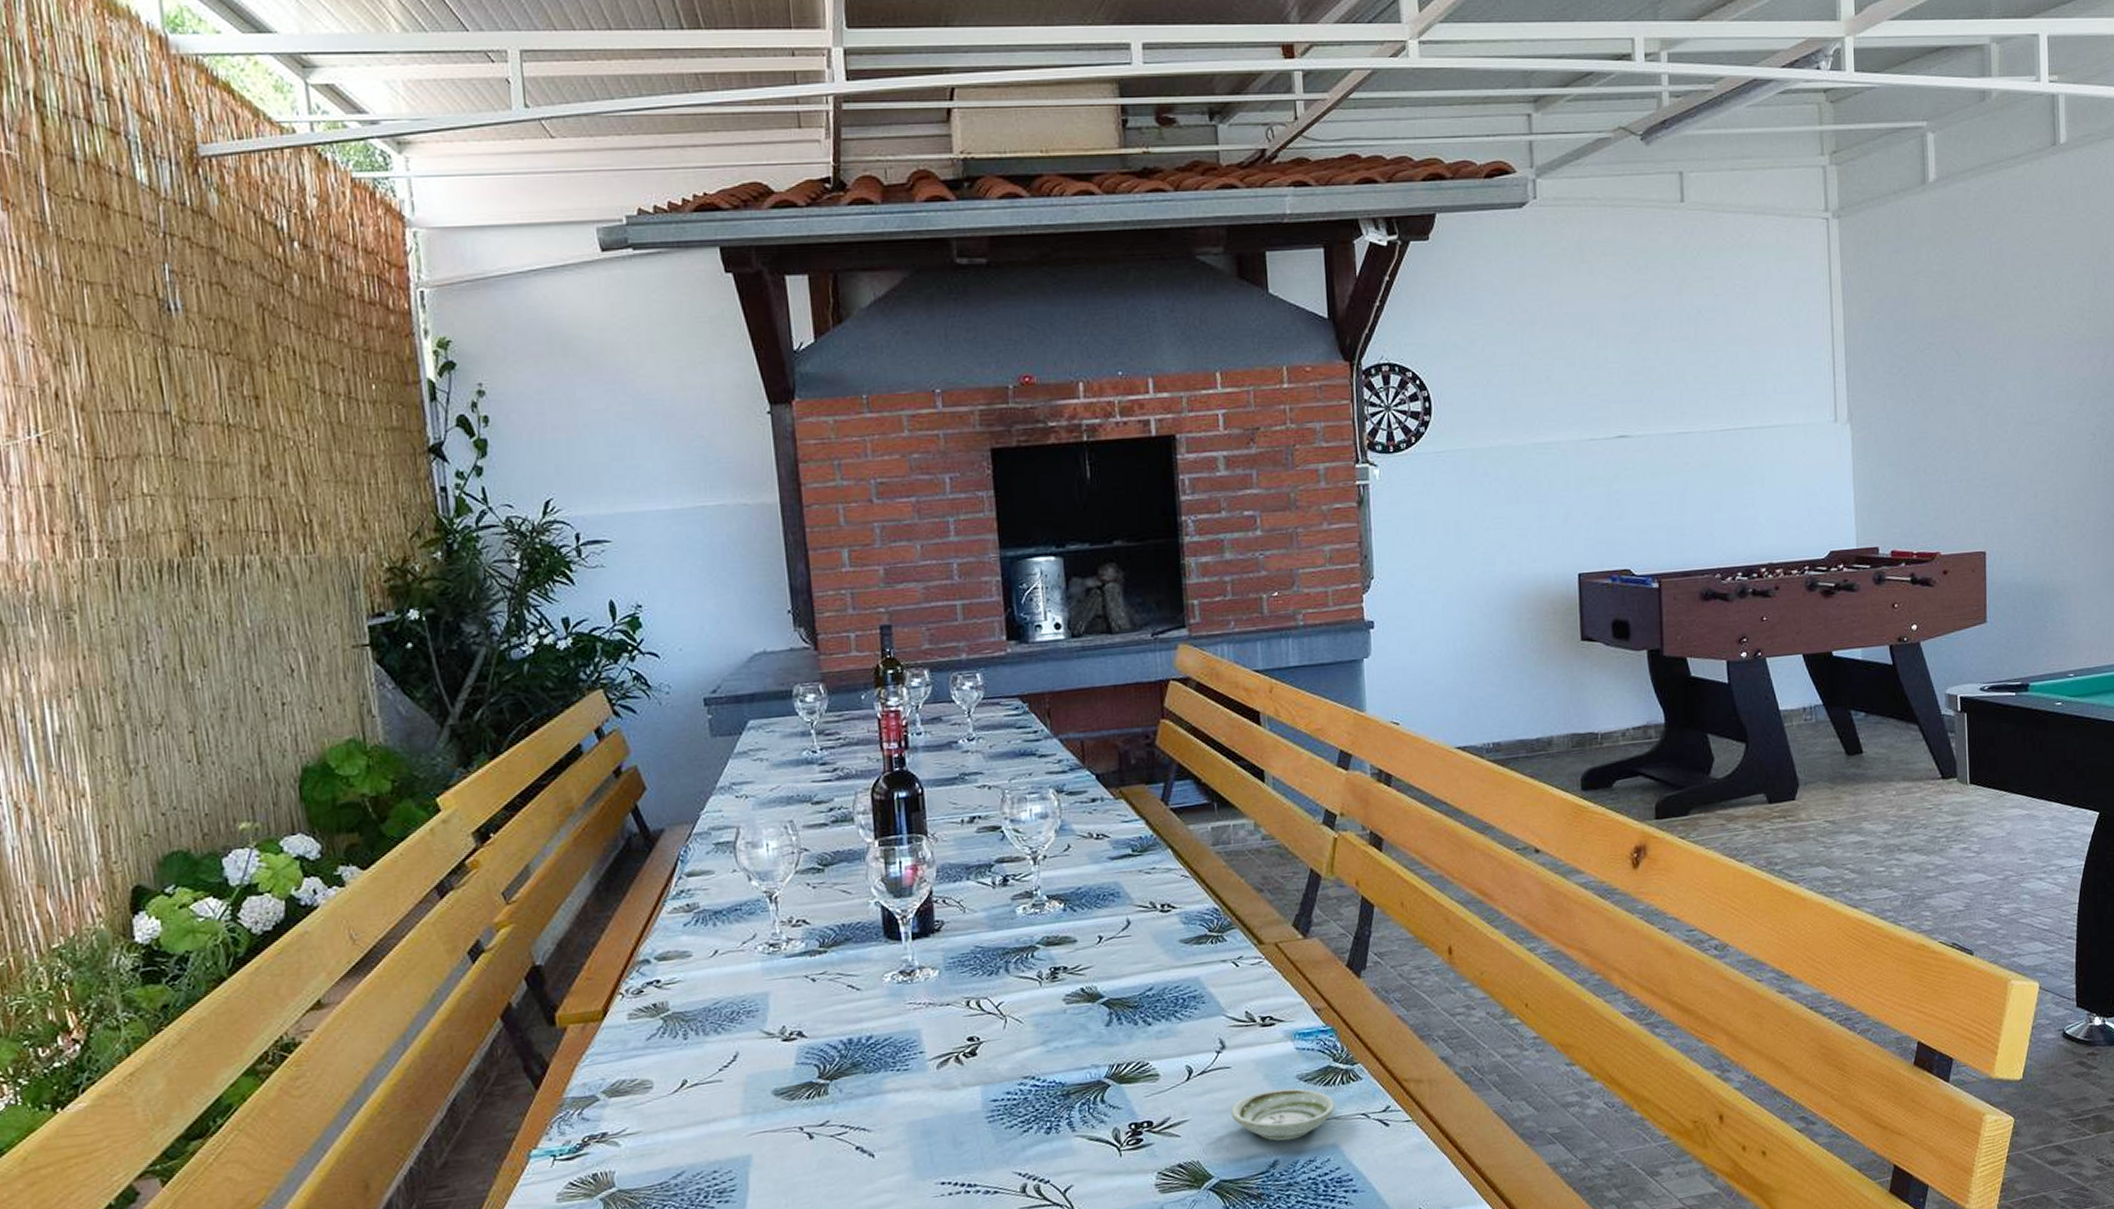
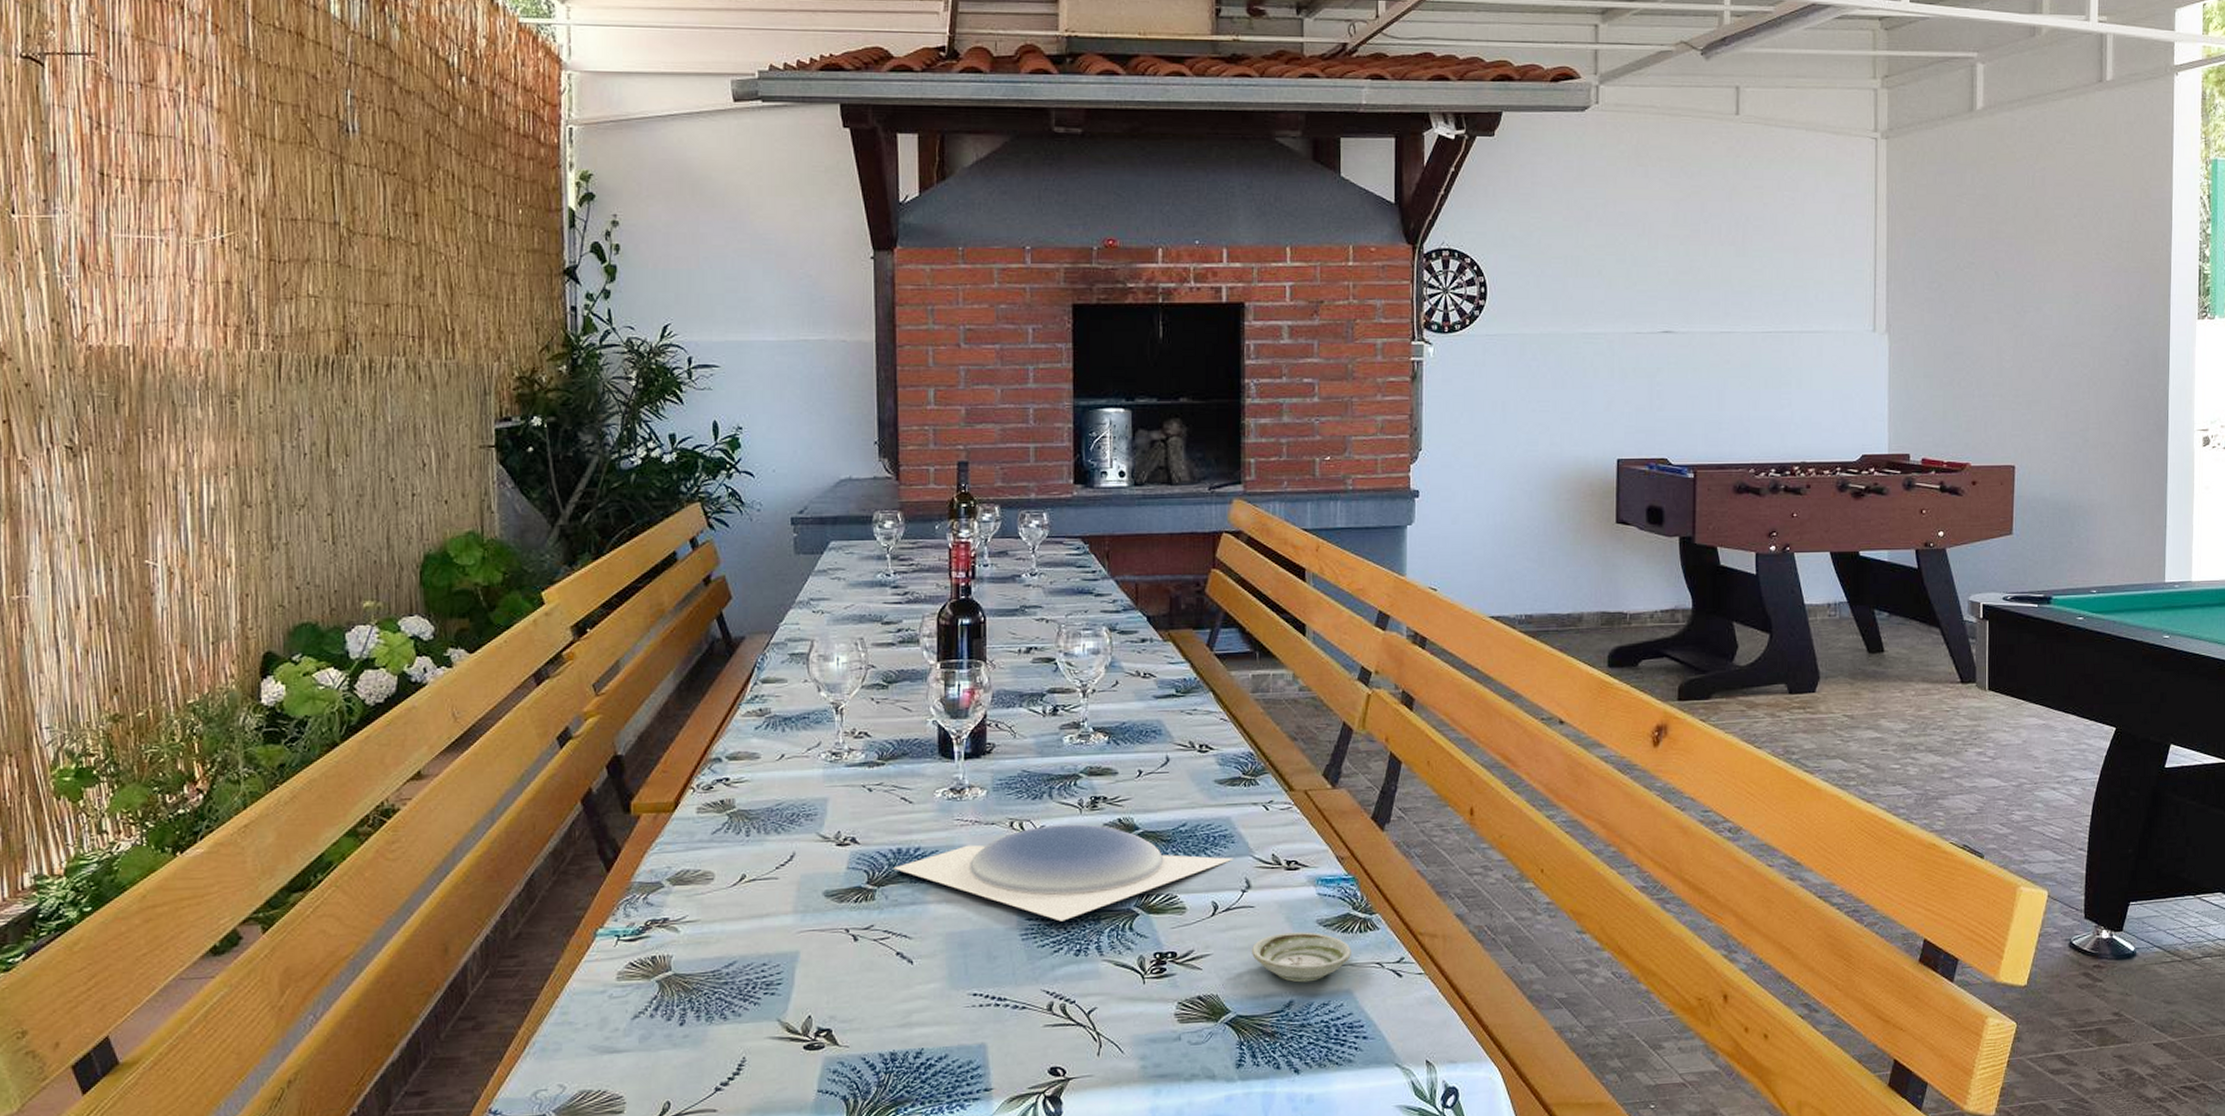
bowl: none [845,997,1206,1100] -> present [893,824,1234,922]

